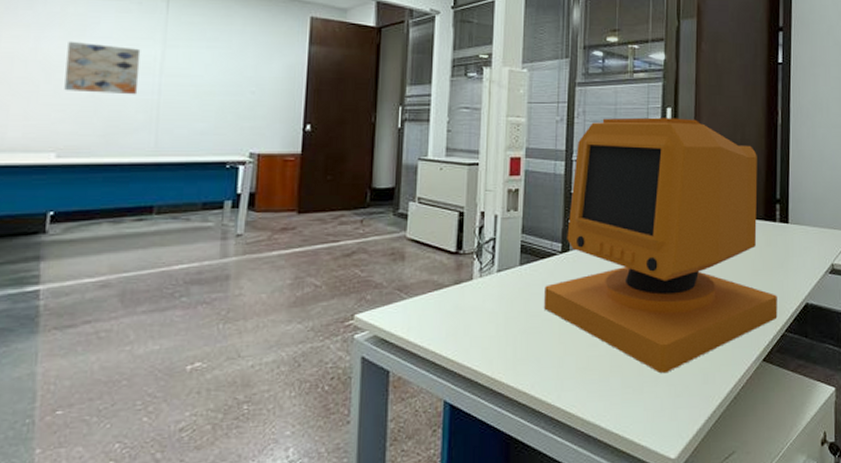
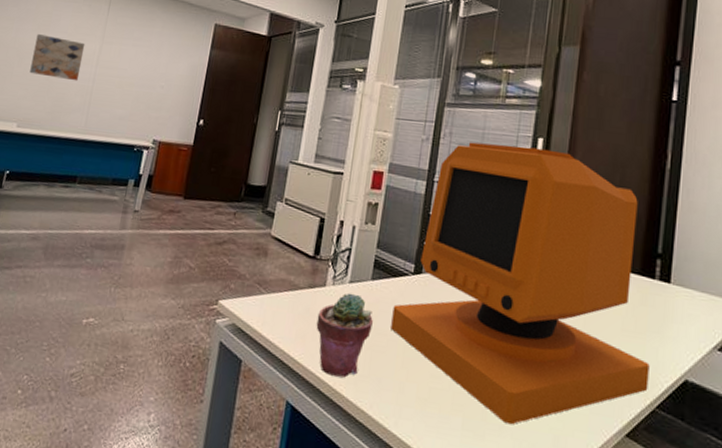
potted succulent: none [467,281,525,366] -> present [316,293,373,378]

